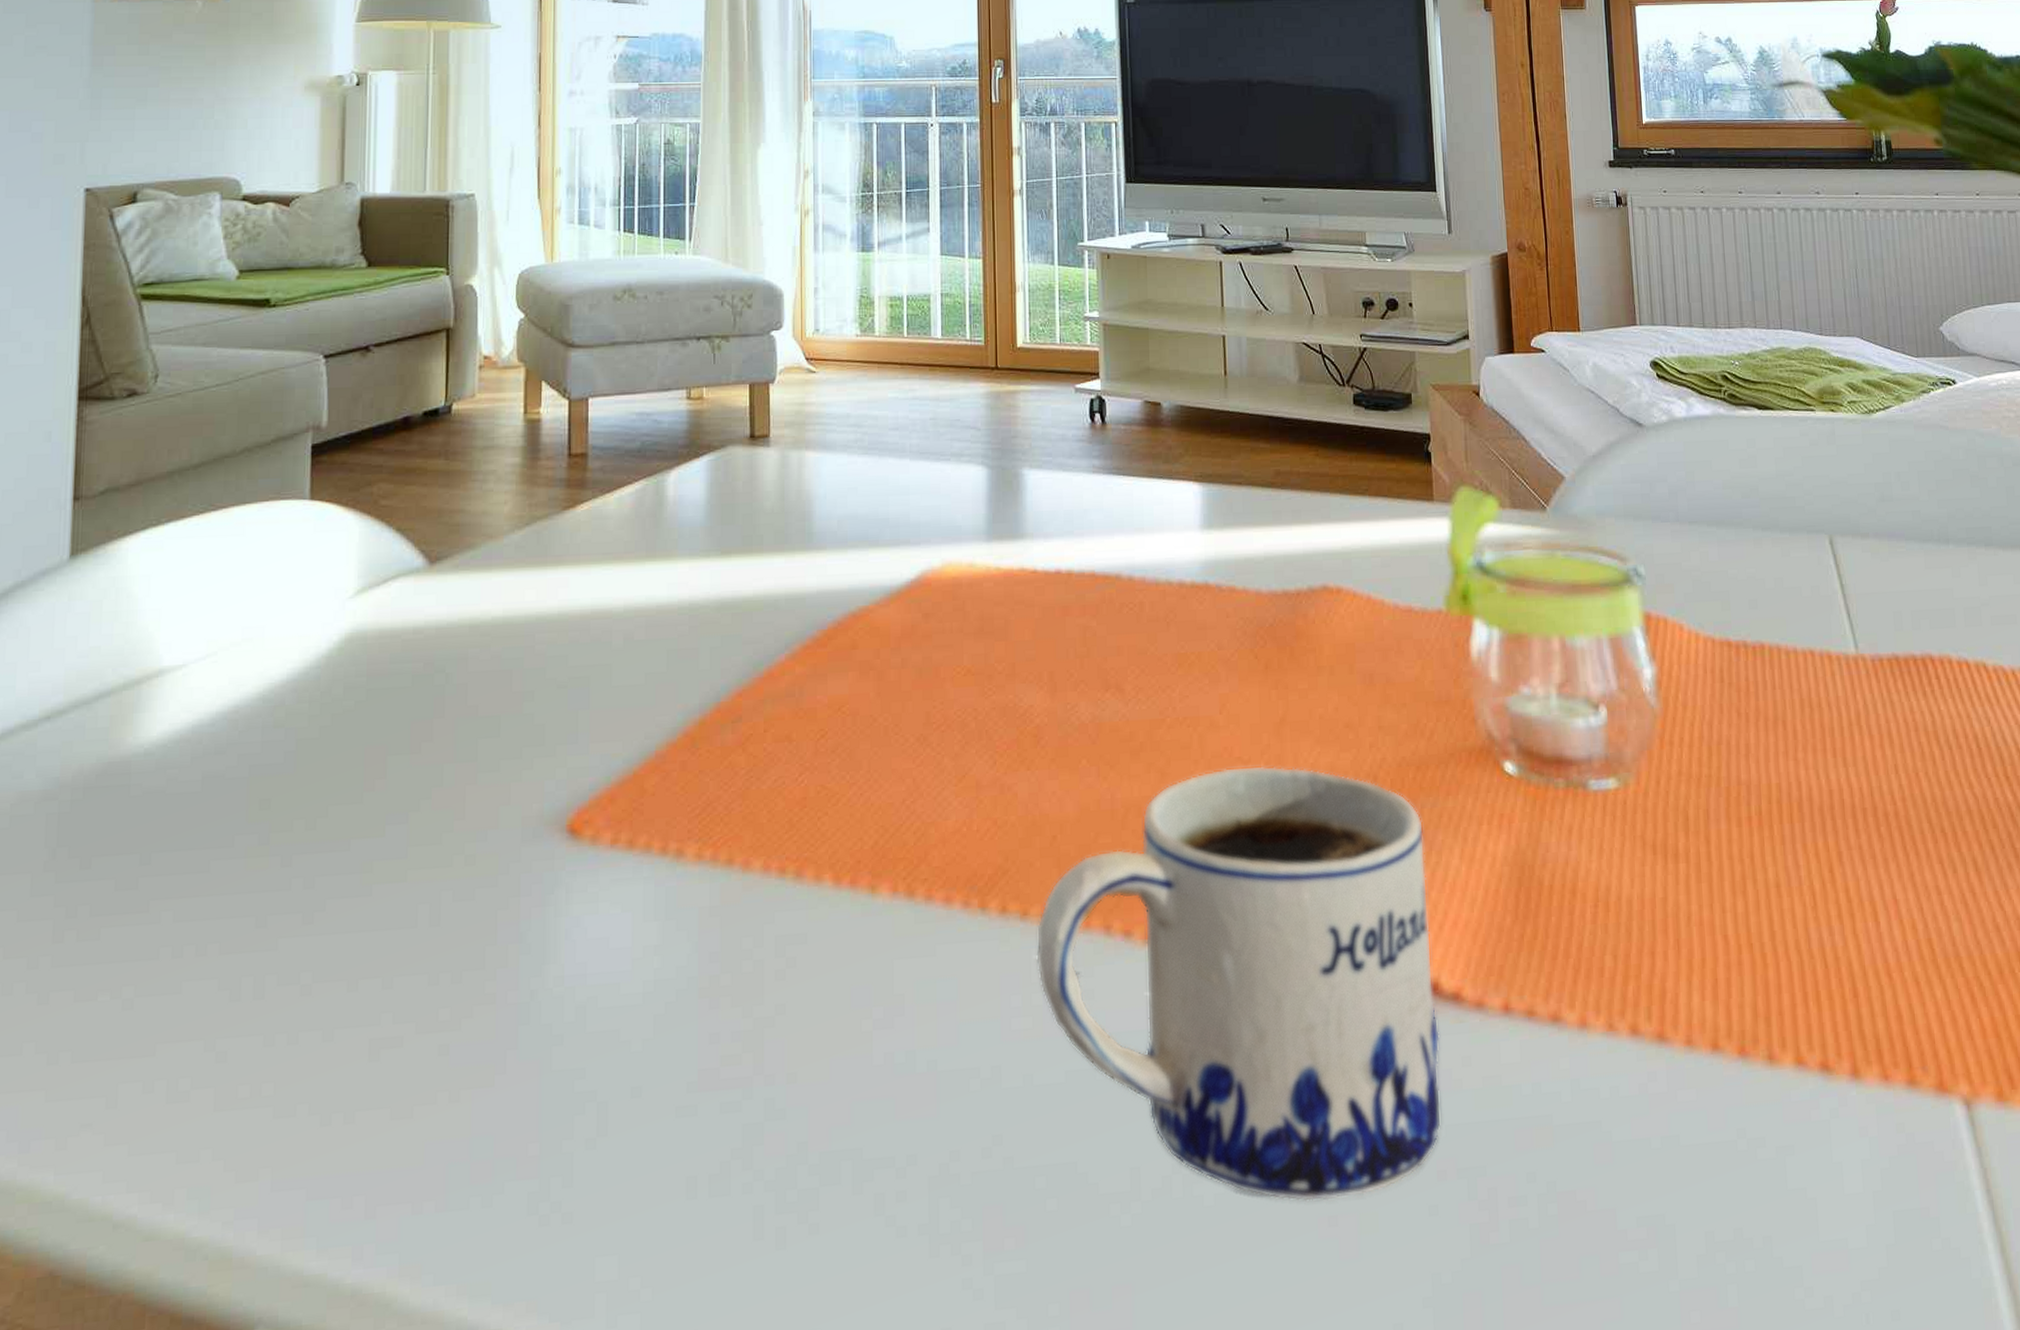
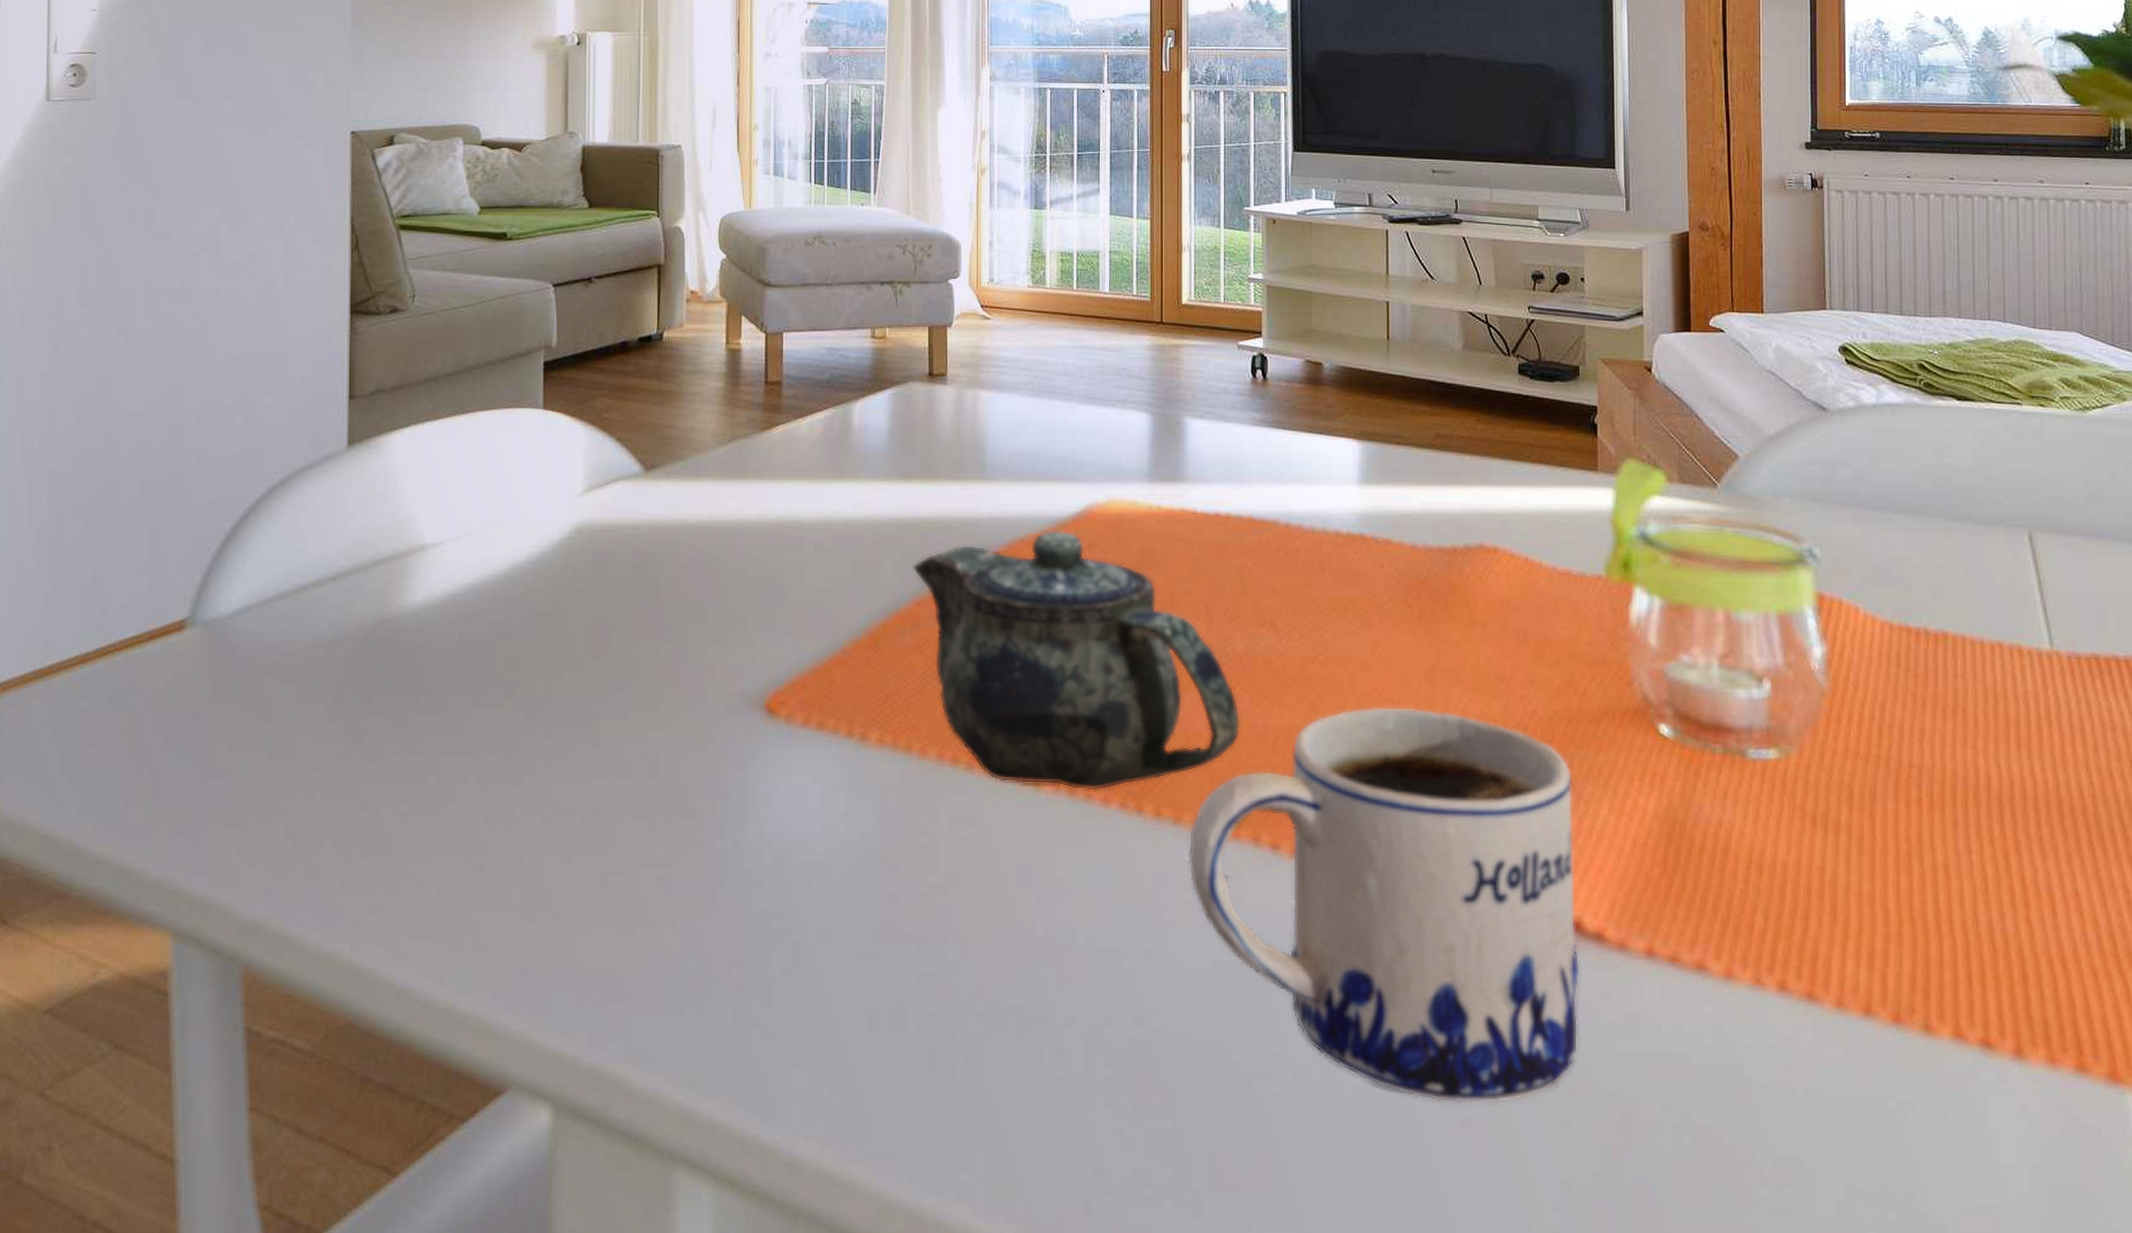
teapot: none [733,600,1089,891] -> present [912,529,1241,791]

